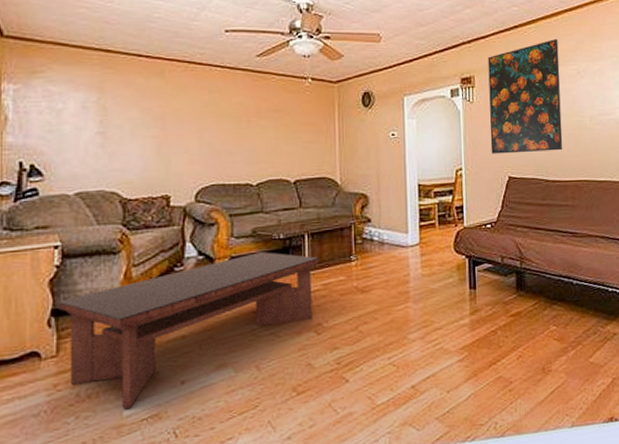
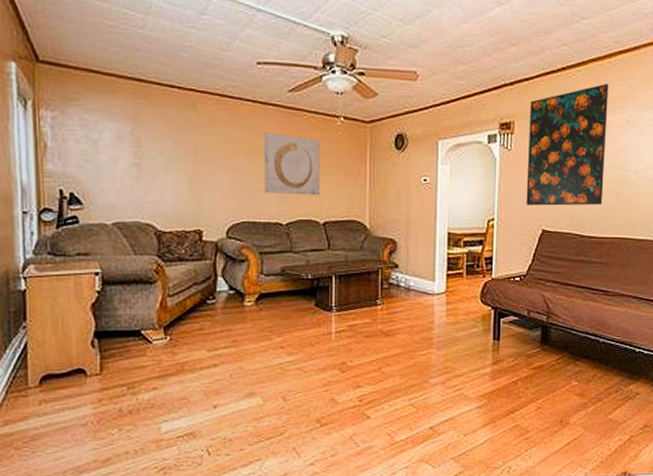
coffee table: present [58,252,320,409] -> none [100,291,346,425]
wall art: none [233,96,290,155] -> present [264,133,320,196]

